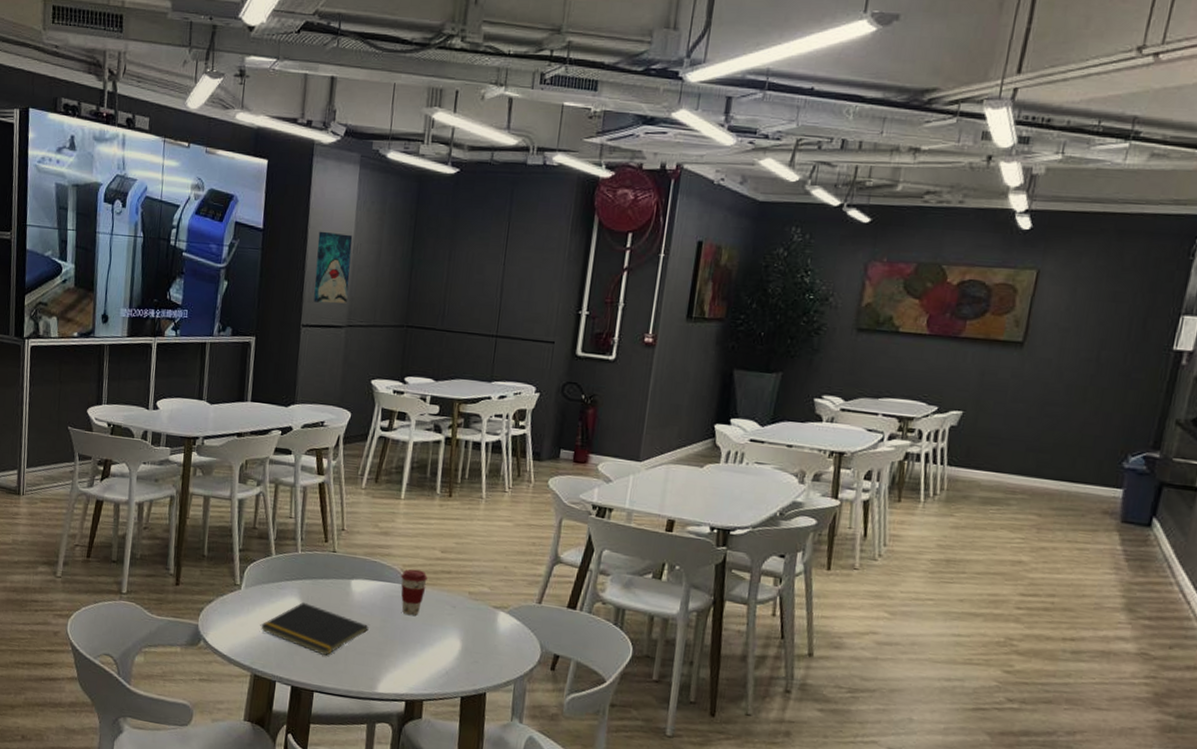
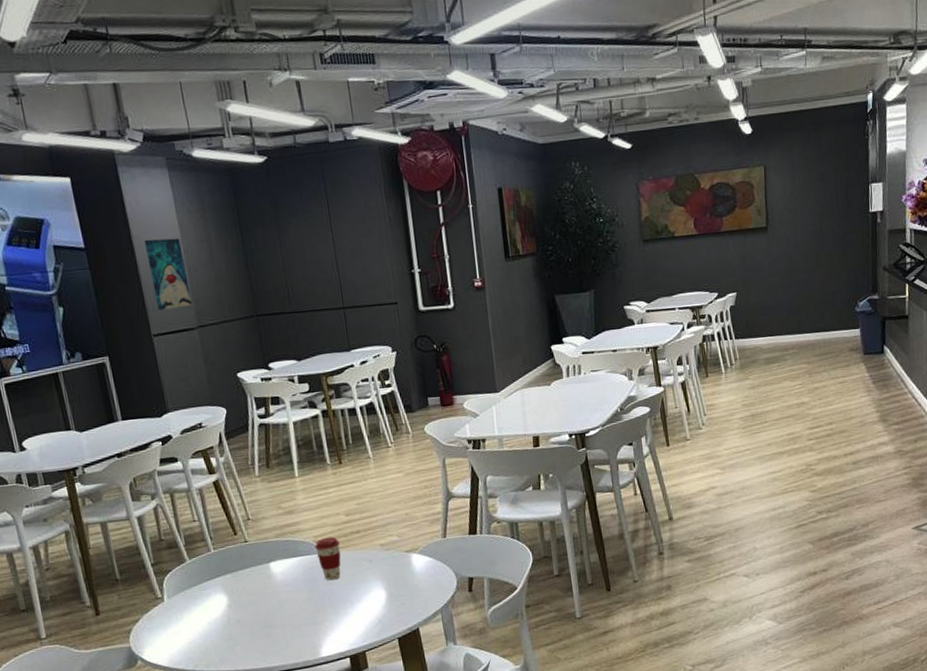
notepad: present [260,602,369,657] -> none [193,596,298,640]

